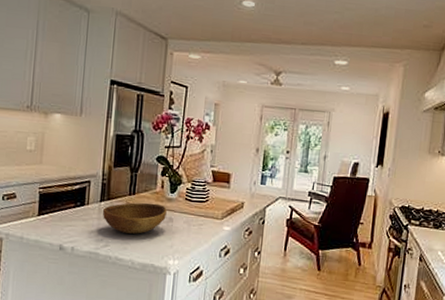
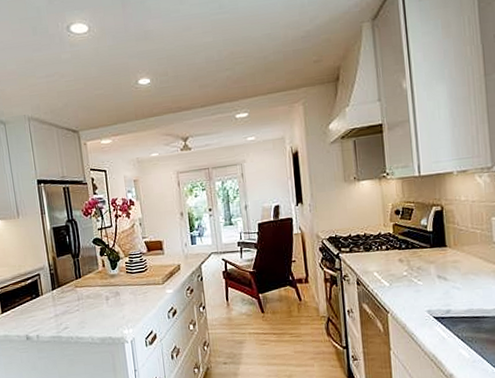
bowl: present [102,202,167,234] -> none [56,281,113,314]

